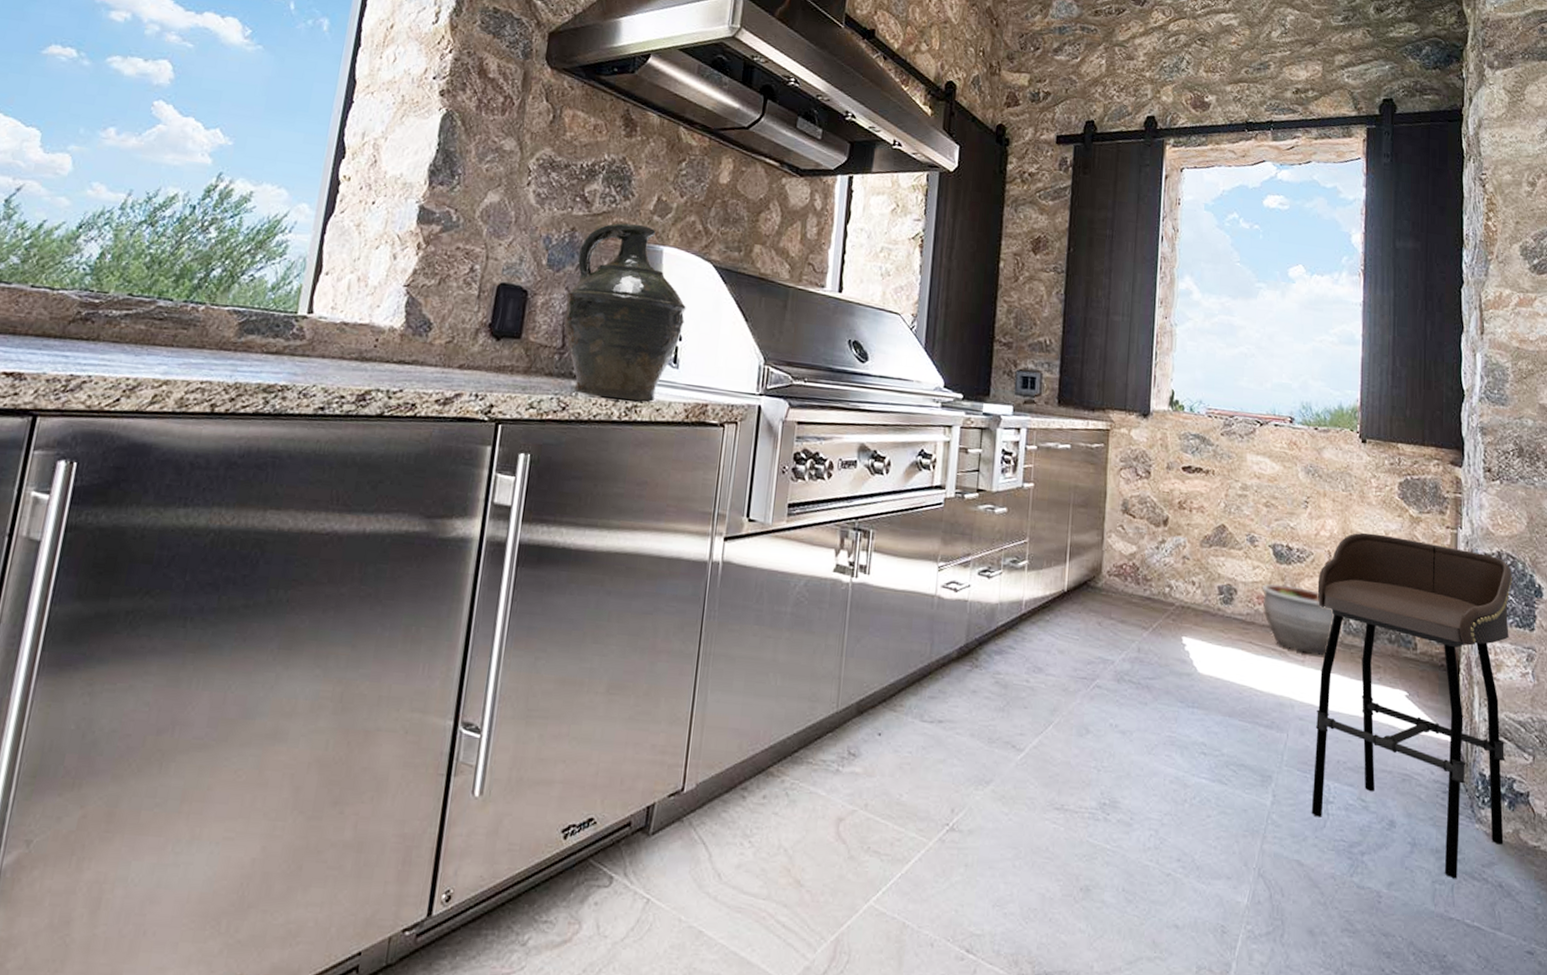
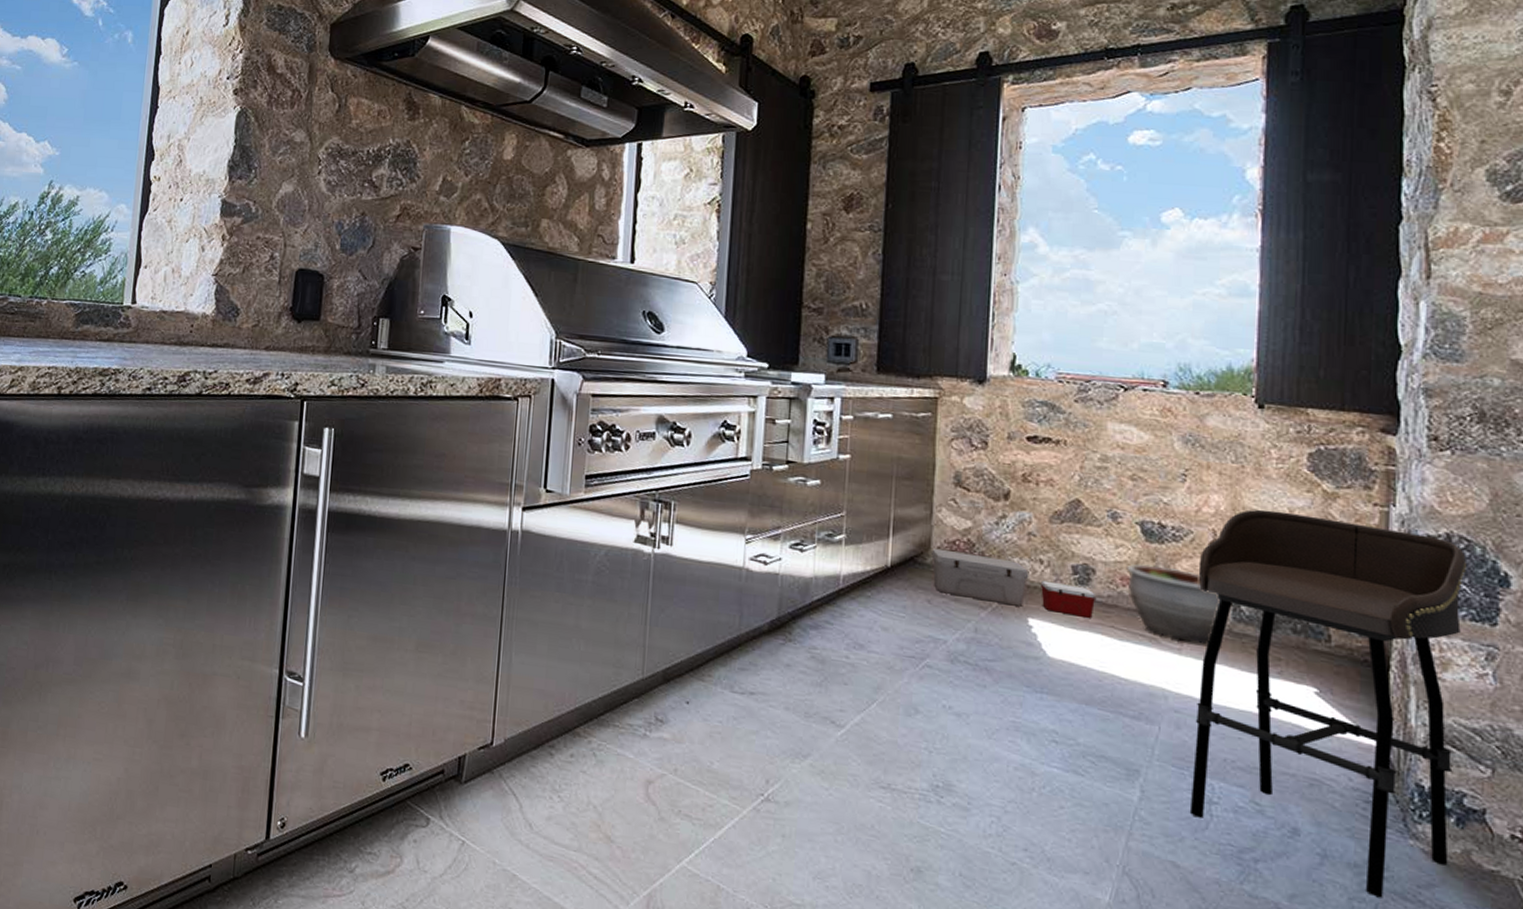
ceramic jug: present [564,223,687,403] -> none [359,205,477,379]
cooler: none [1102,572,1238,635] -> present [931,548,1097,618]

